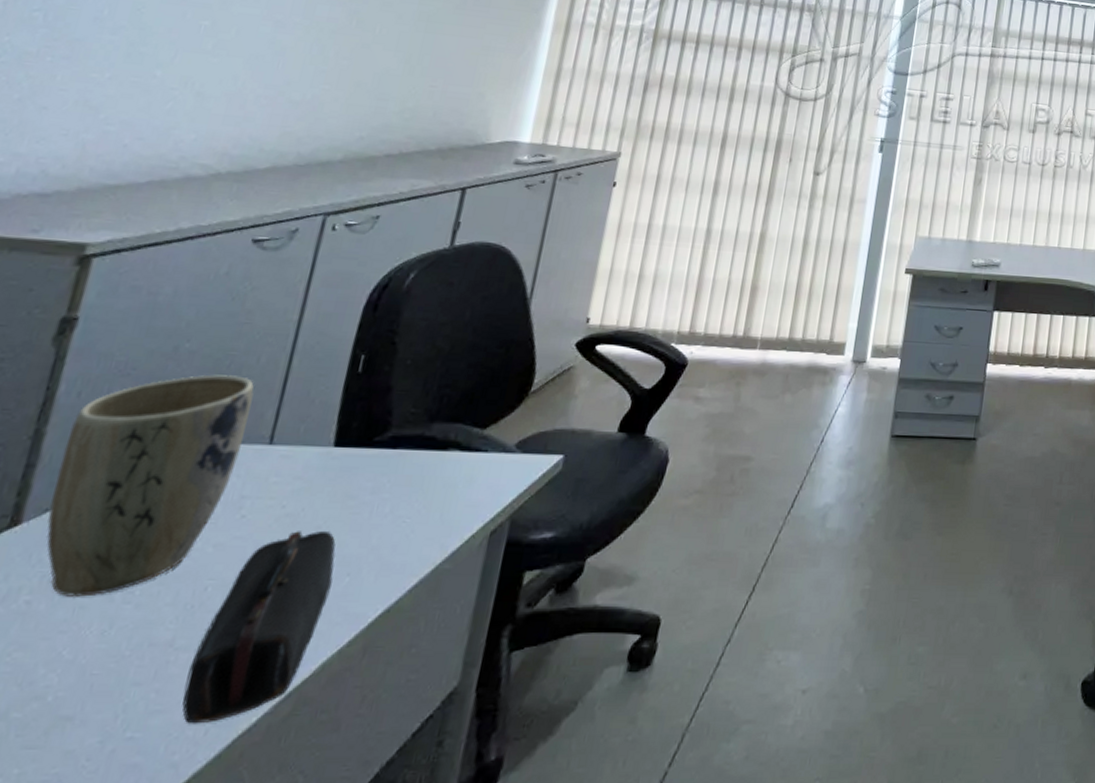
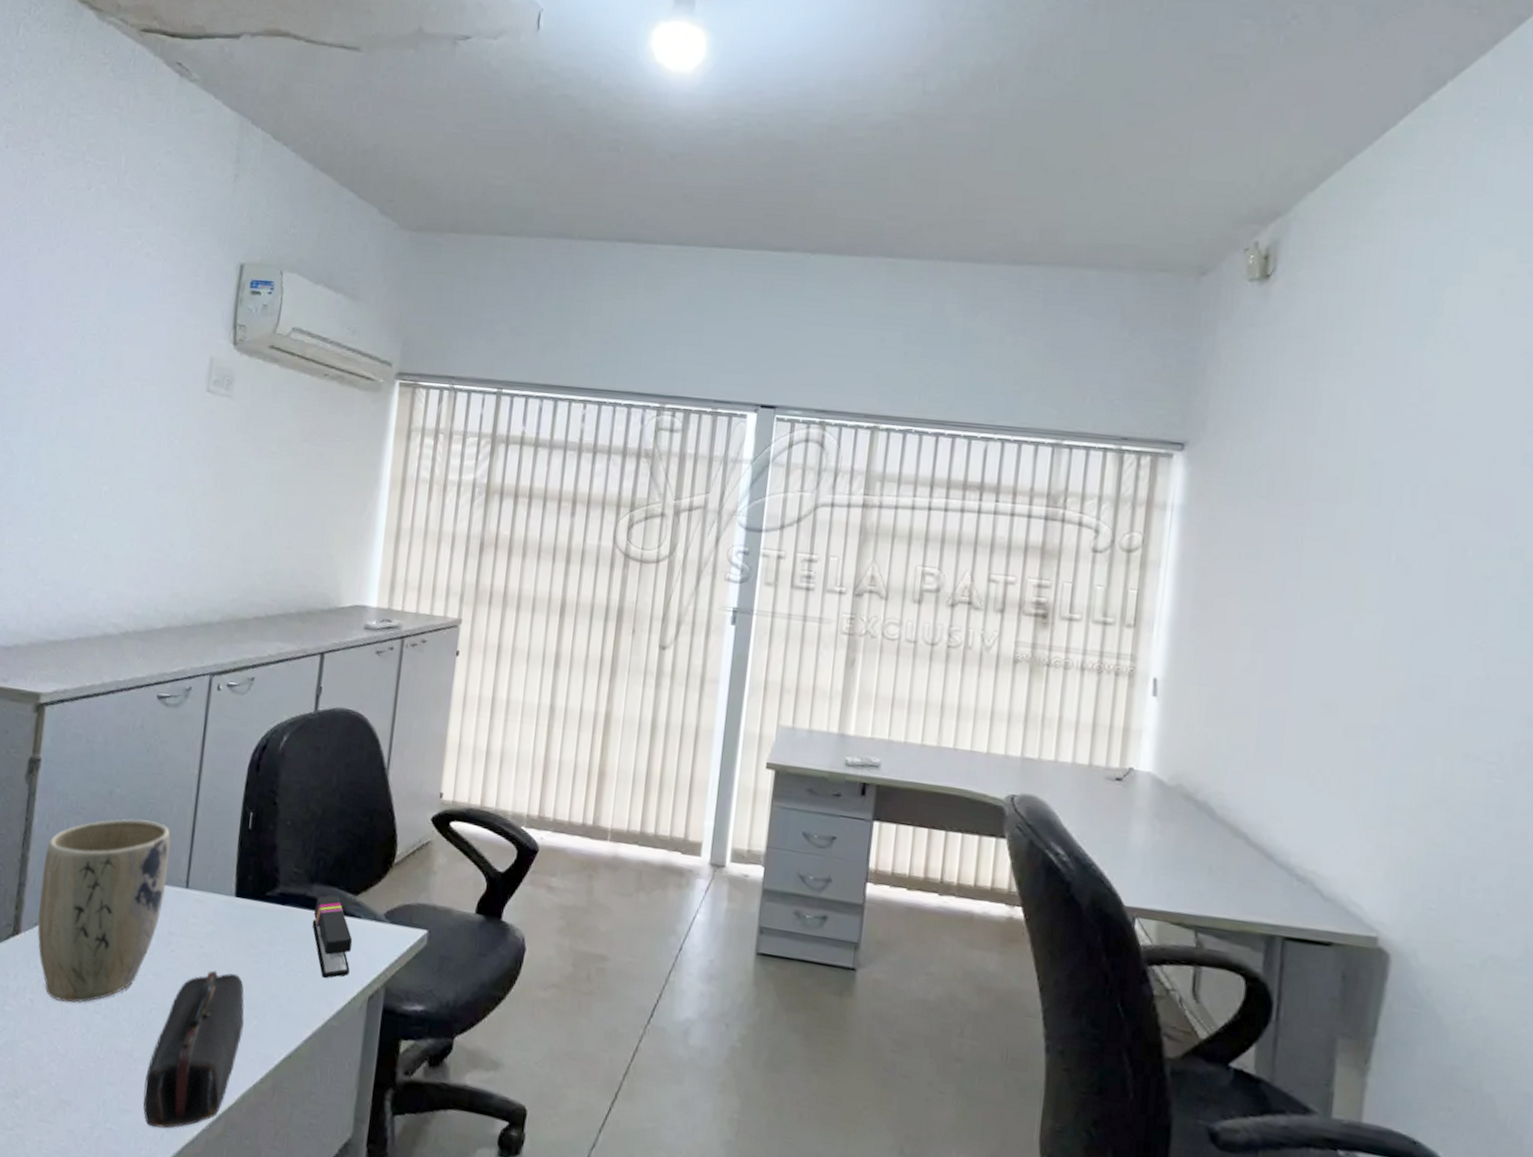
stapler: none [428,431,477,521] -> present [312,894,353,979]

